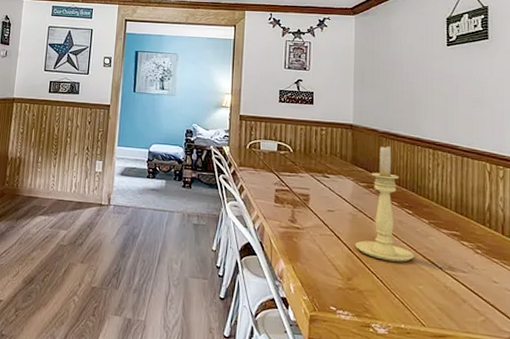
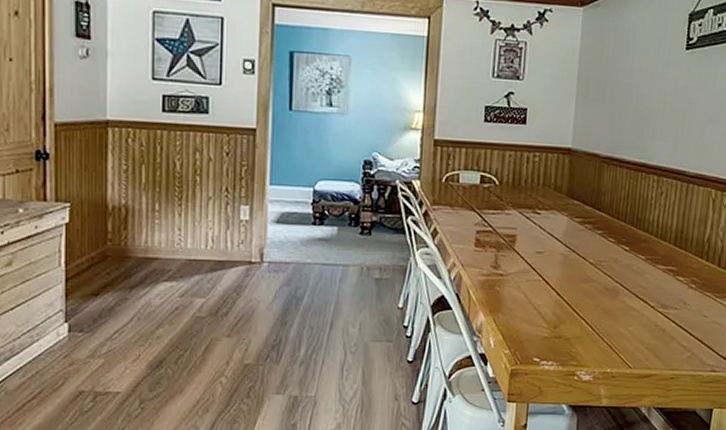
candle holder: present [356,145,414,262] -> none [565,172,627,304]

